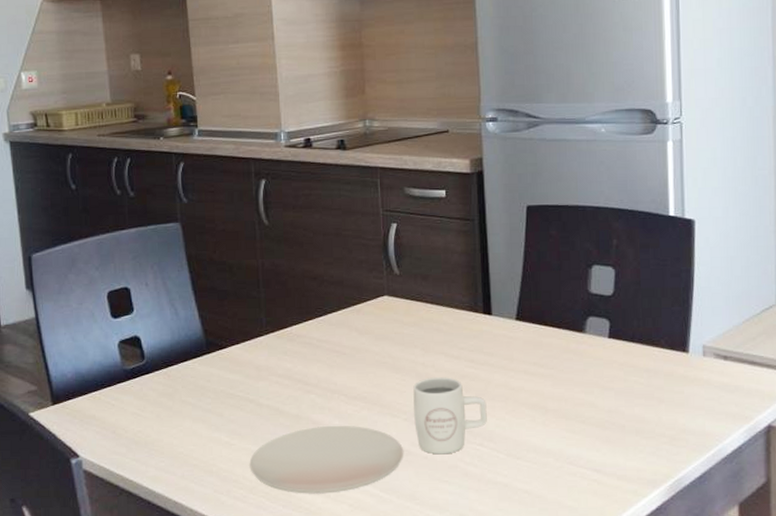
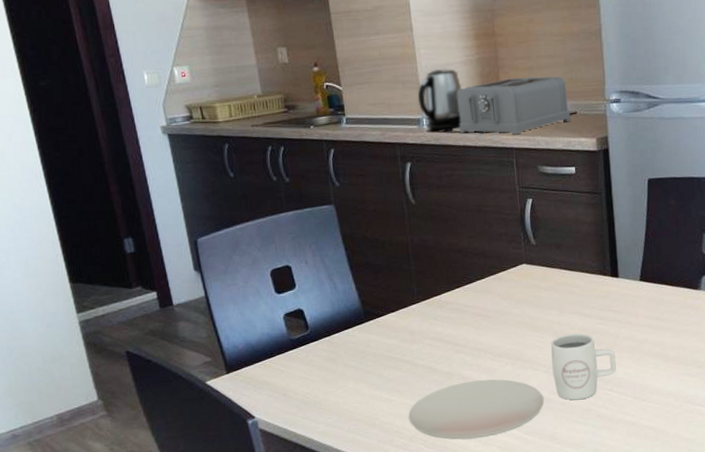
kettle: none [276,80,324,146] -> present [417,68,462,131]
toaster: none [319,91,442,154] -> present [457,76,571,136]

